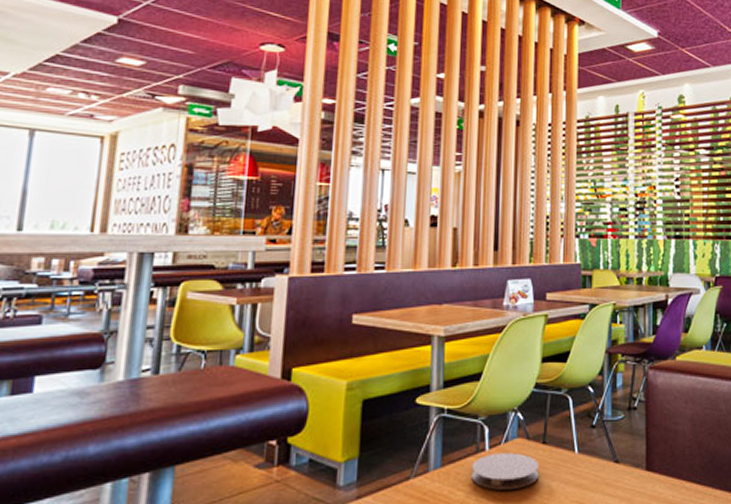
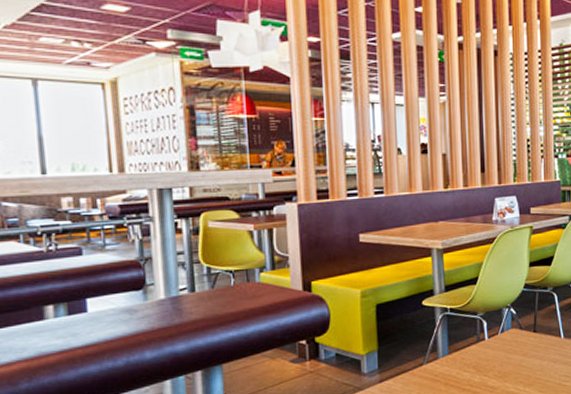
coaster: present [471,453,539,490] -> none [474,340,532,370]

